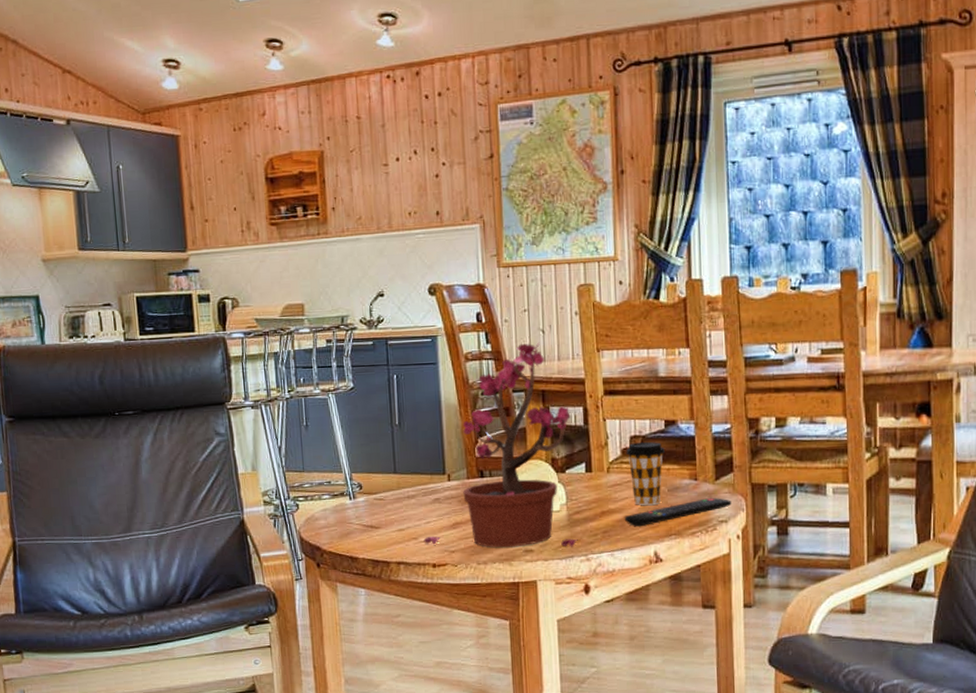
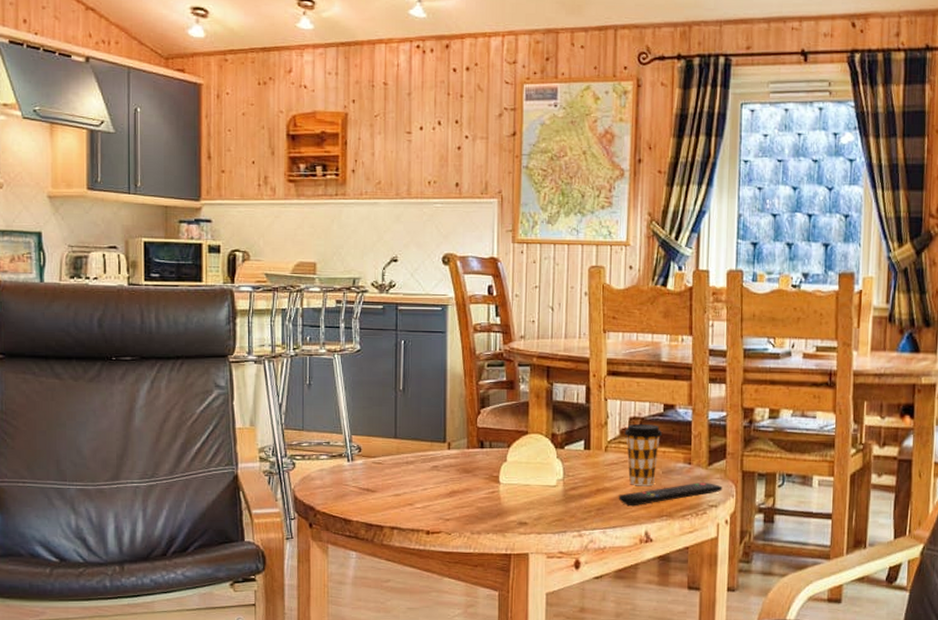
potted plant: present [423,342,578,548] -> none [419,319,573,522]

